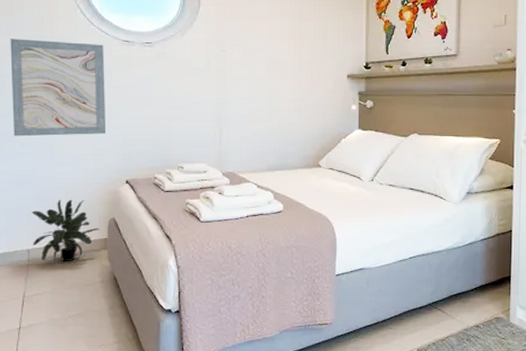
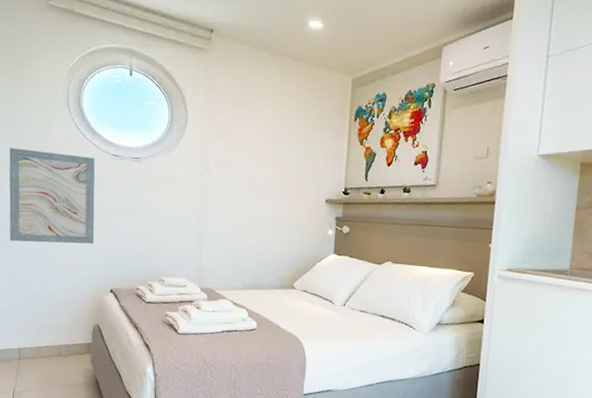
potted plant: present [31,199,100,262] -> none [23,304,85,363]

